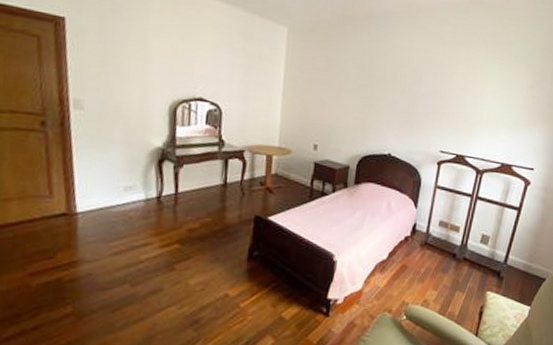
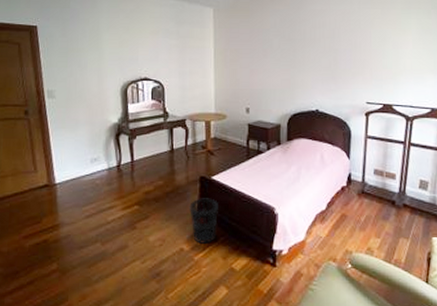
wastebasket: none [239,239,273,291] -> present [189,198,218,245]

